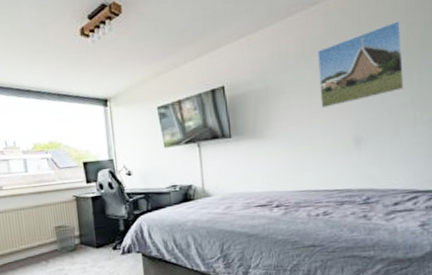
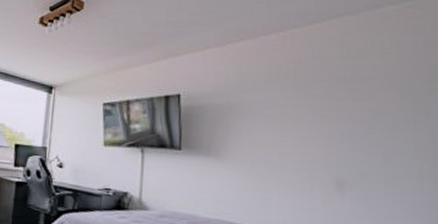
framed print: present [318,20,404,109] -> none [294,58,406,139]

